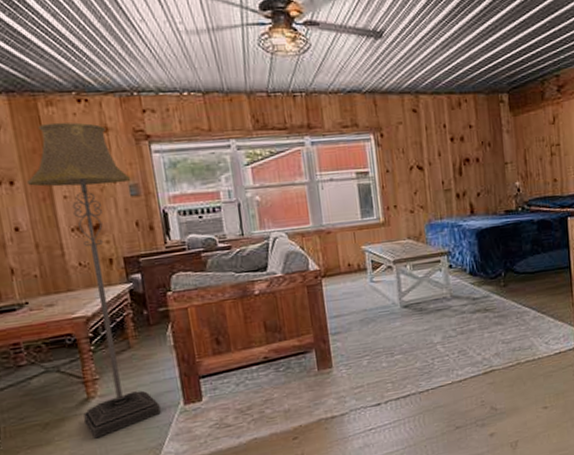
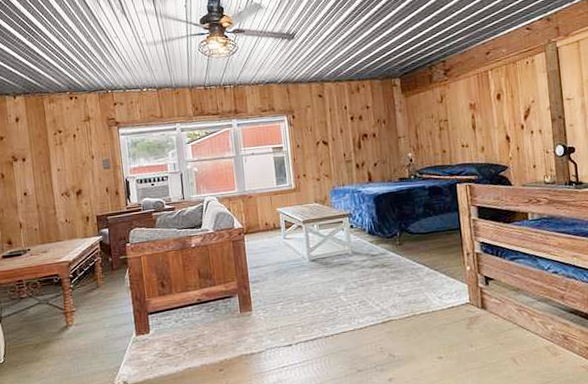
floor lamp: present [26,122,161,439] -> none [33,114,119,359]

